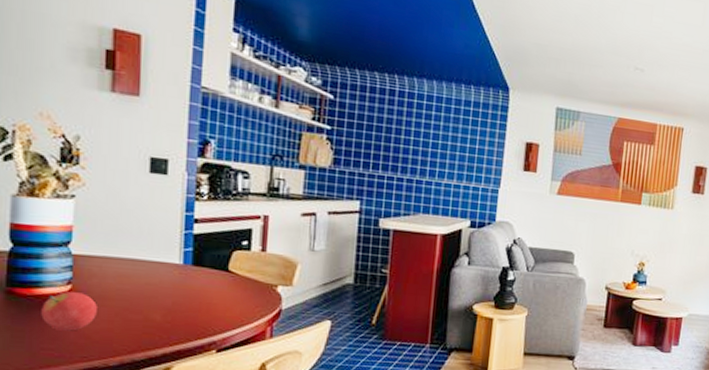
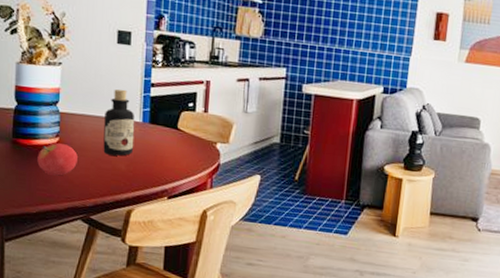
bottle: none [131,226,174,305] -> present [103,89,135,156]

